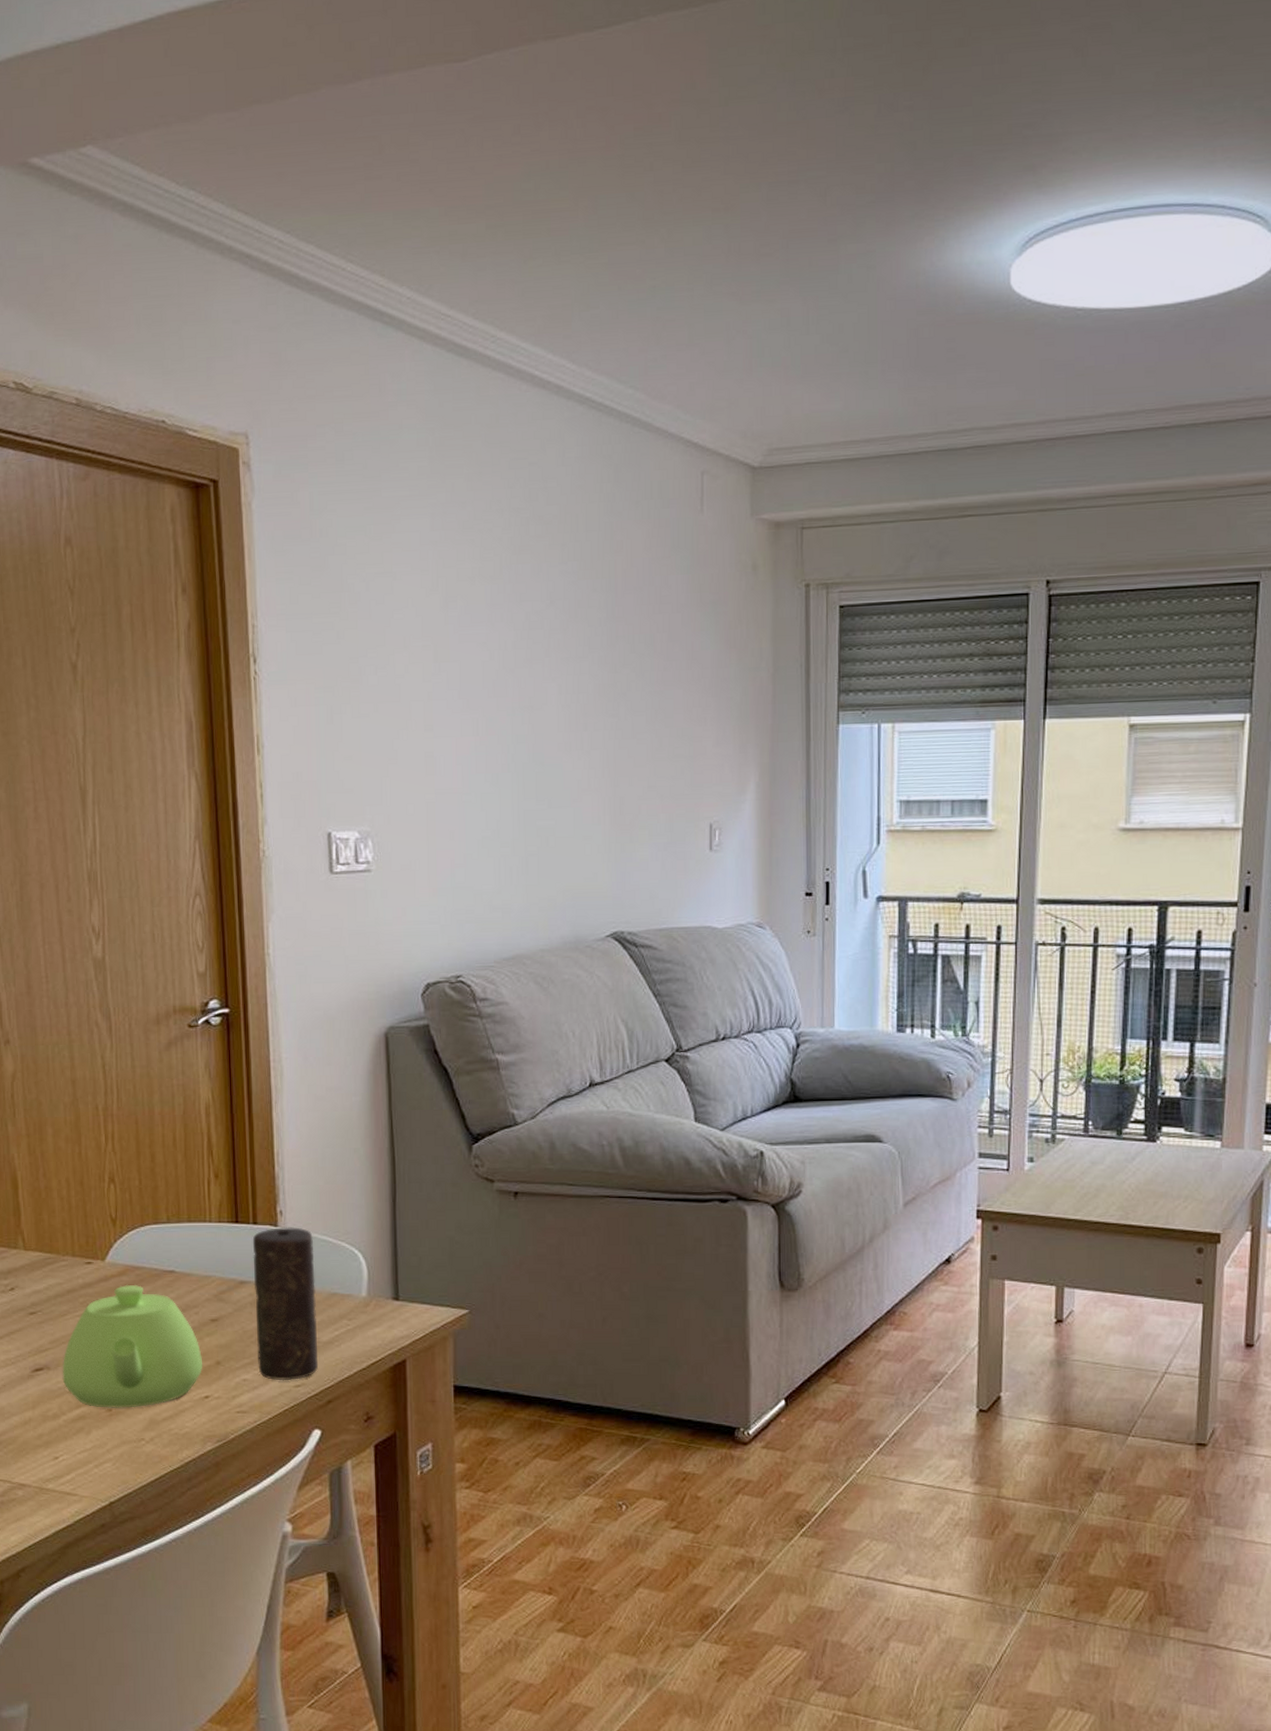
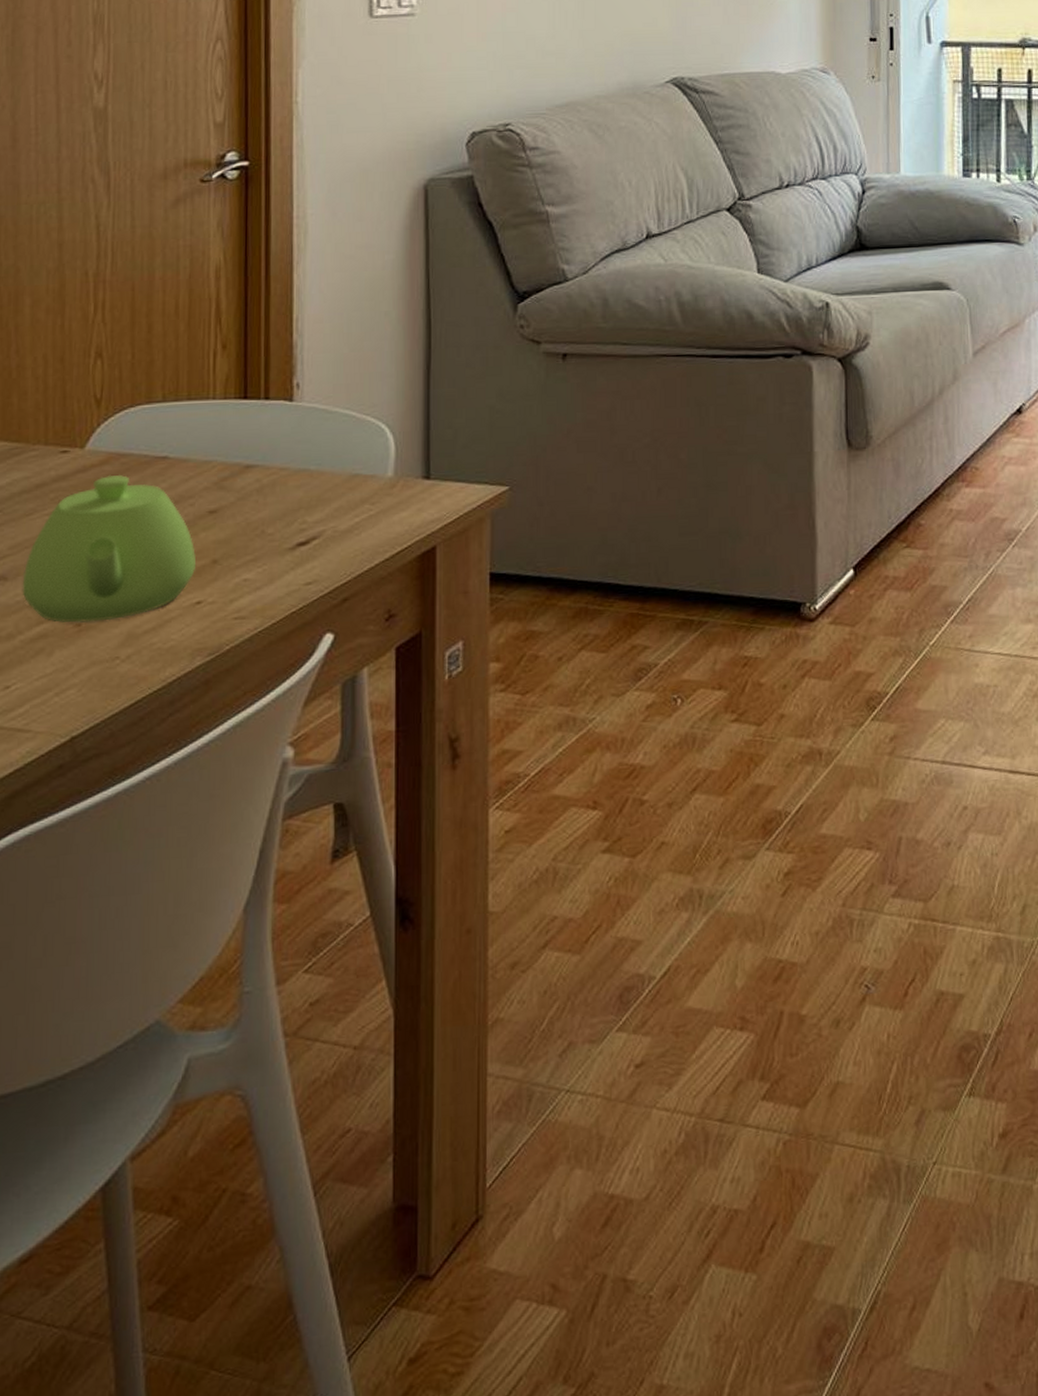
candle: present [252,1227,319,1381] -> none [262,401,334,579]

